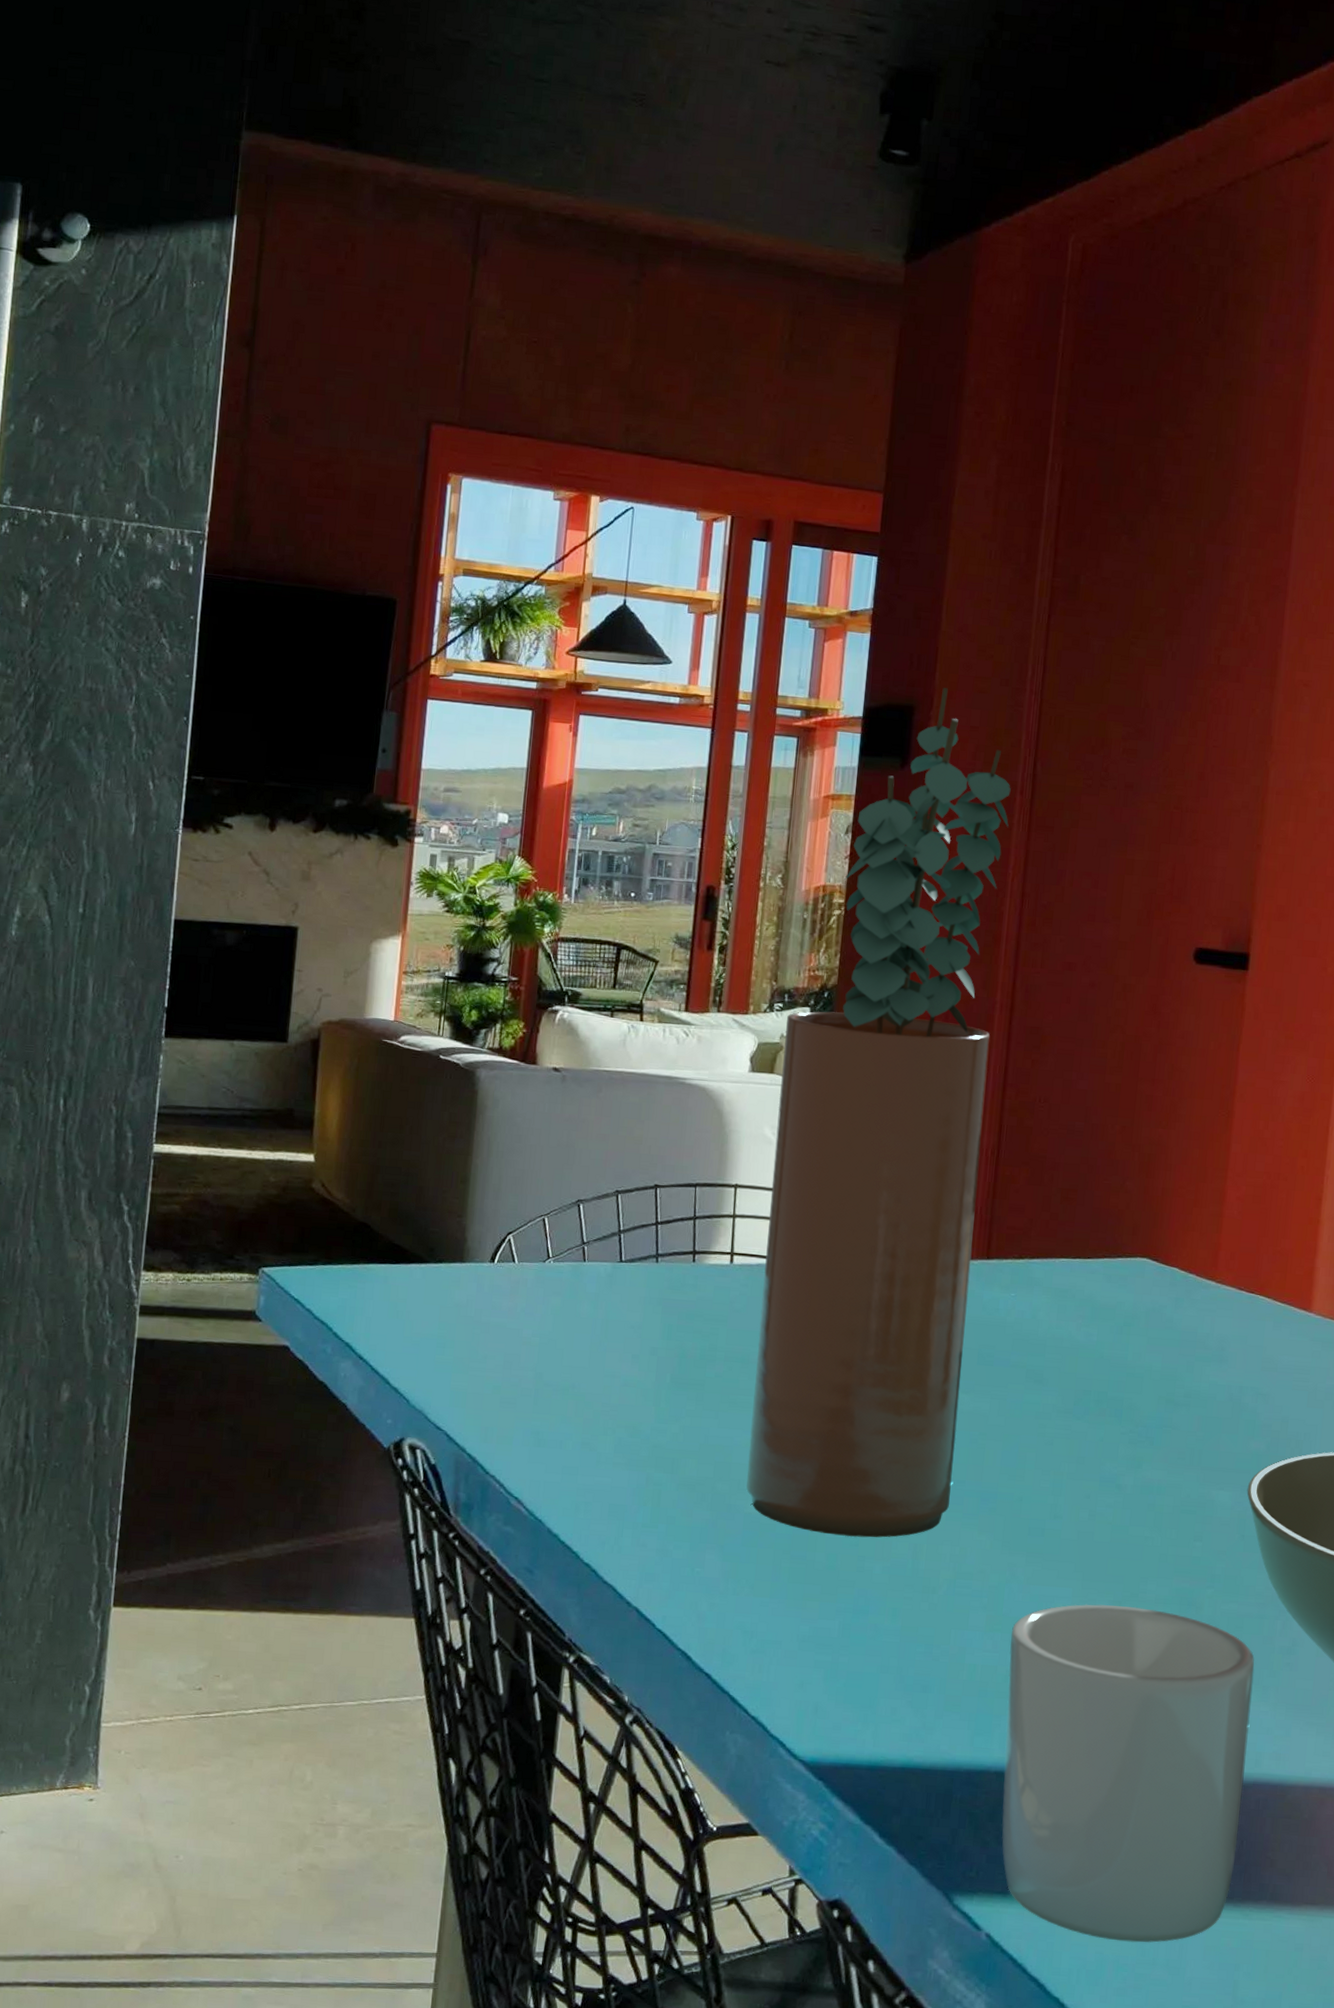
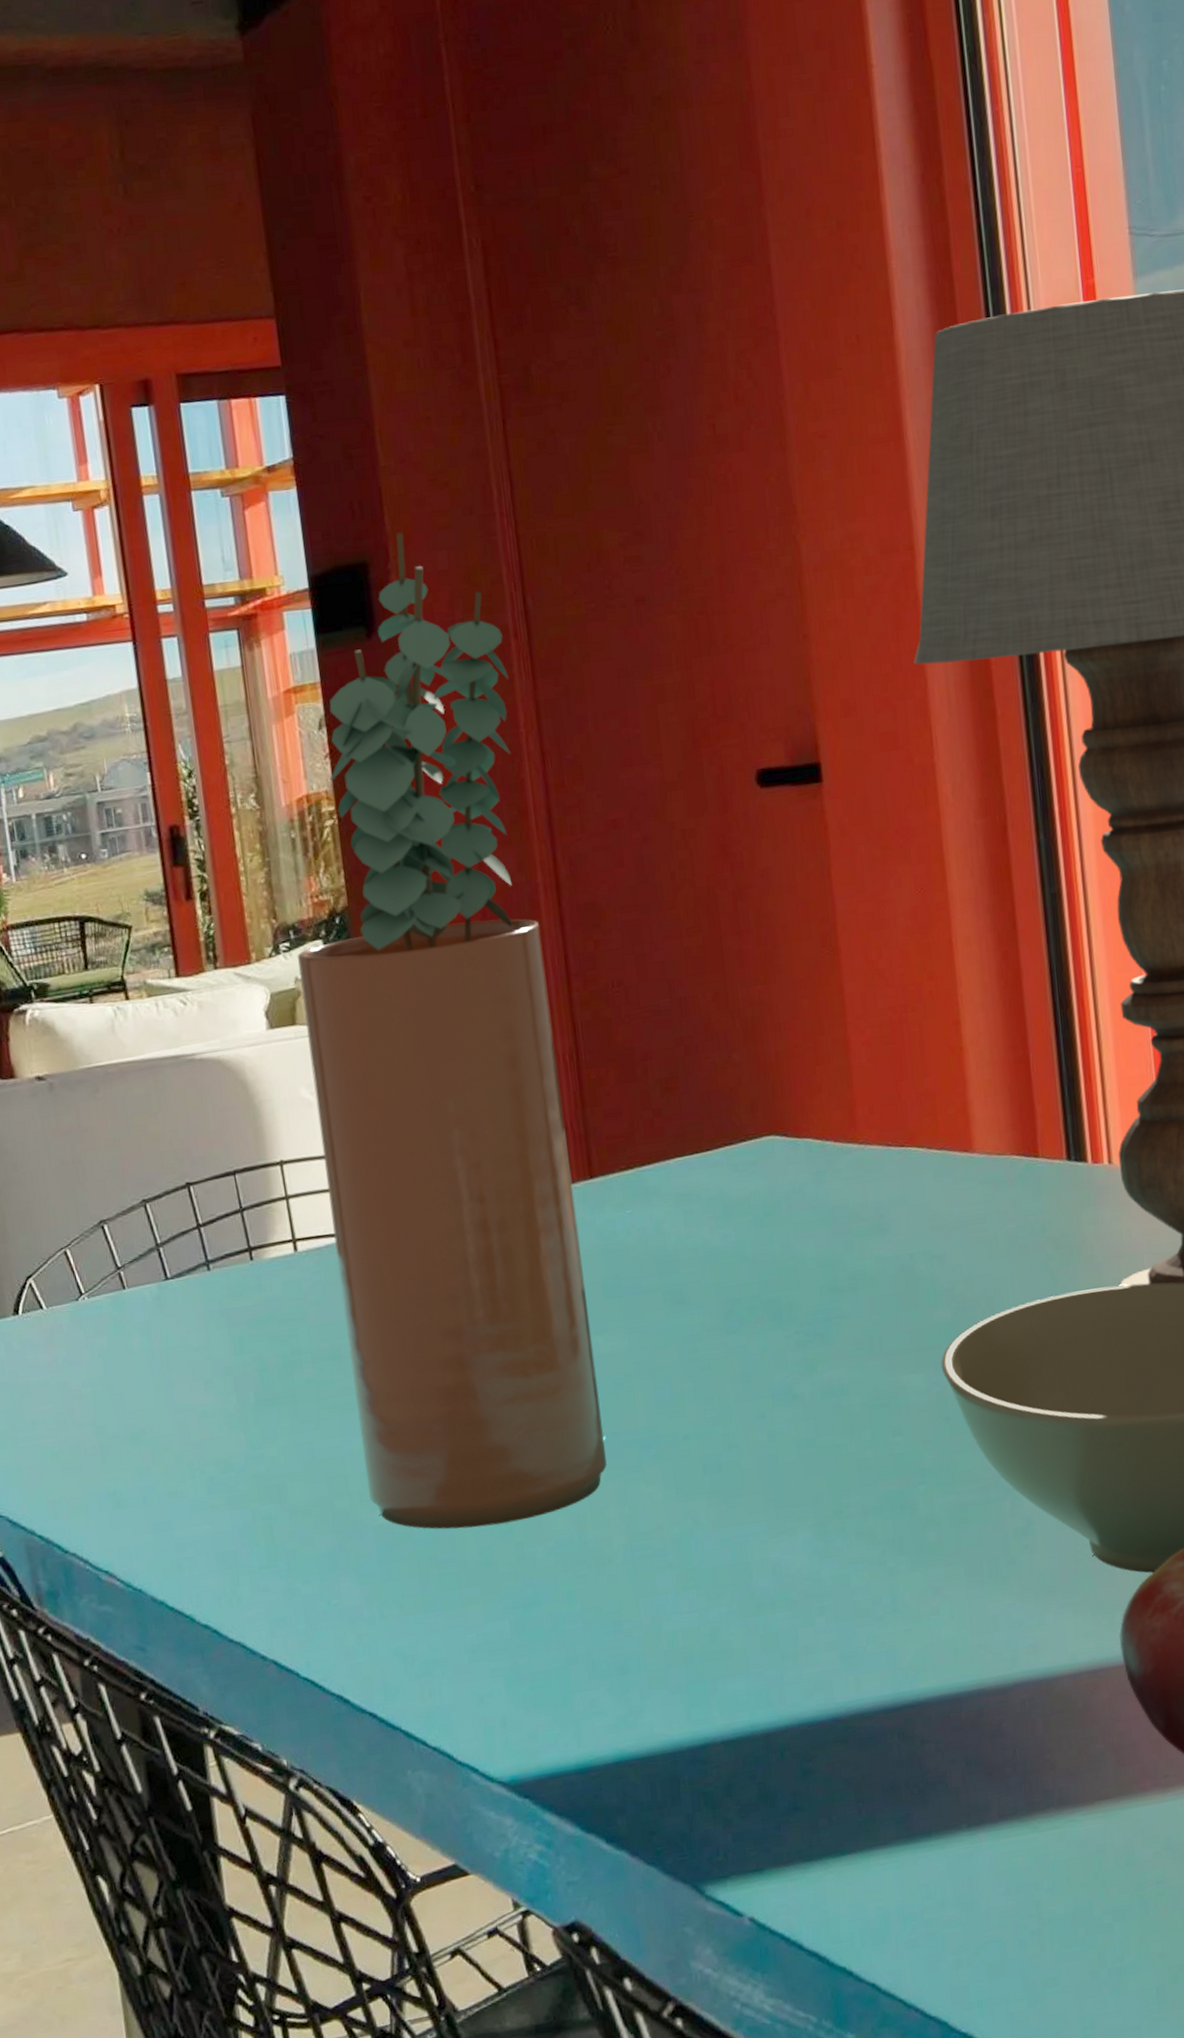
mug: present [1001,1604,1255,1943] -> none [707,1521,1012,1893]

